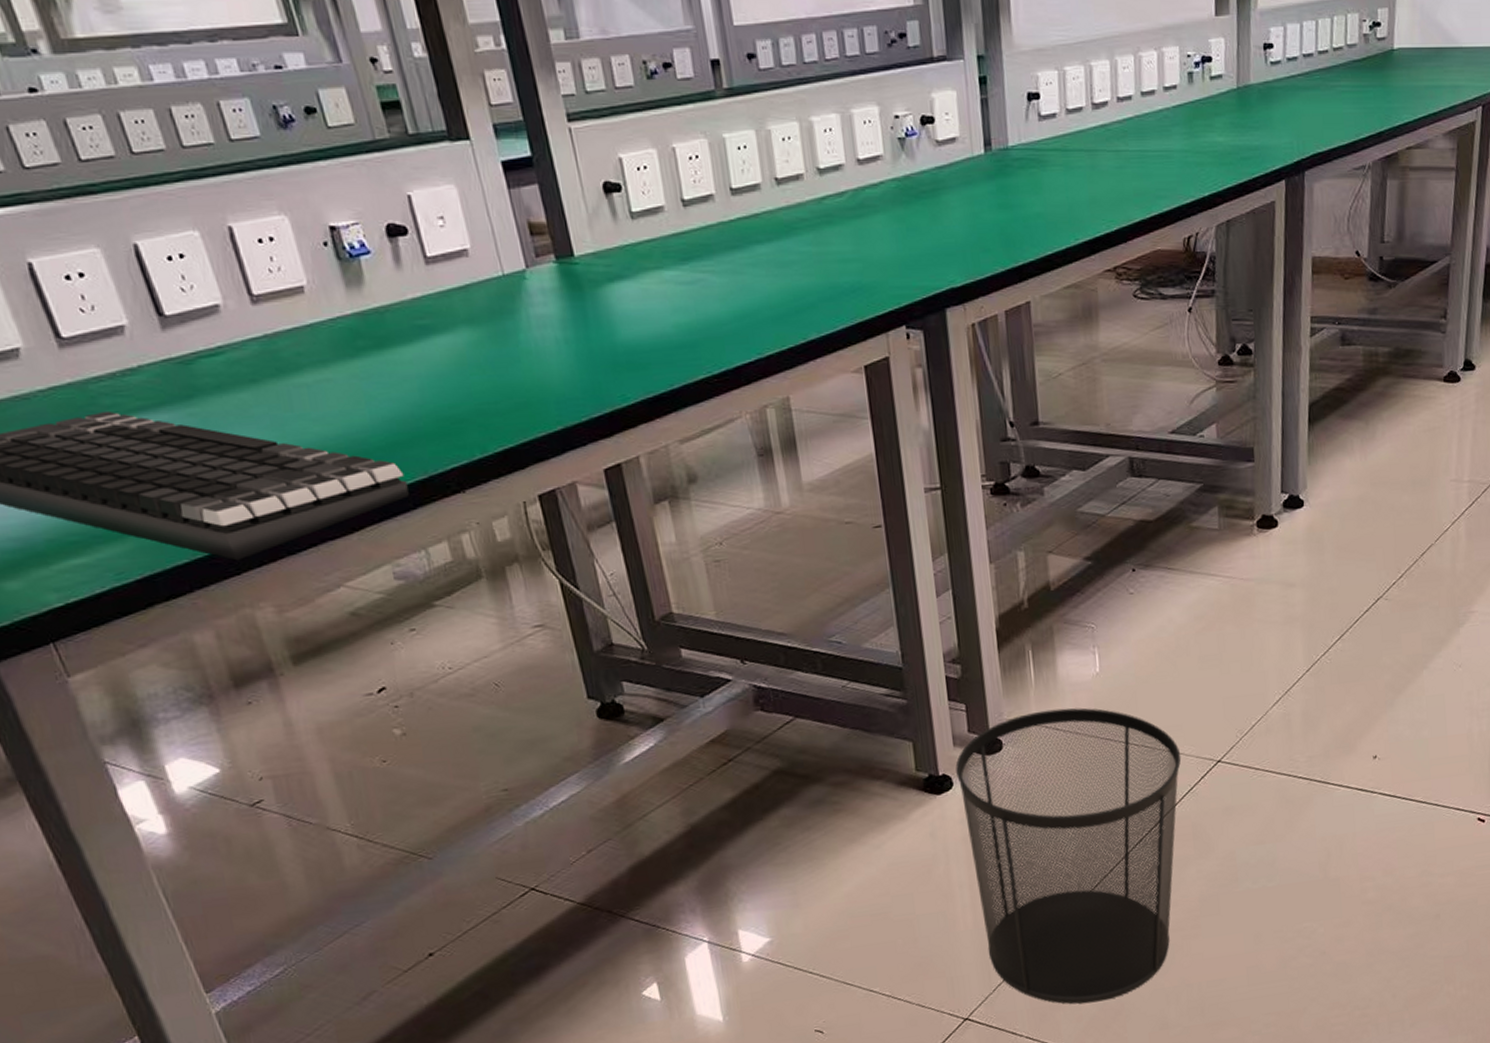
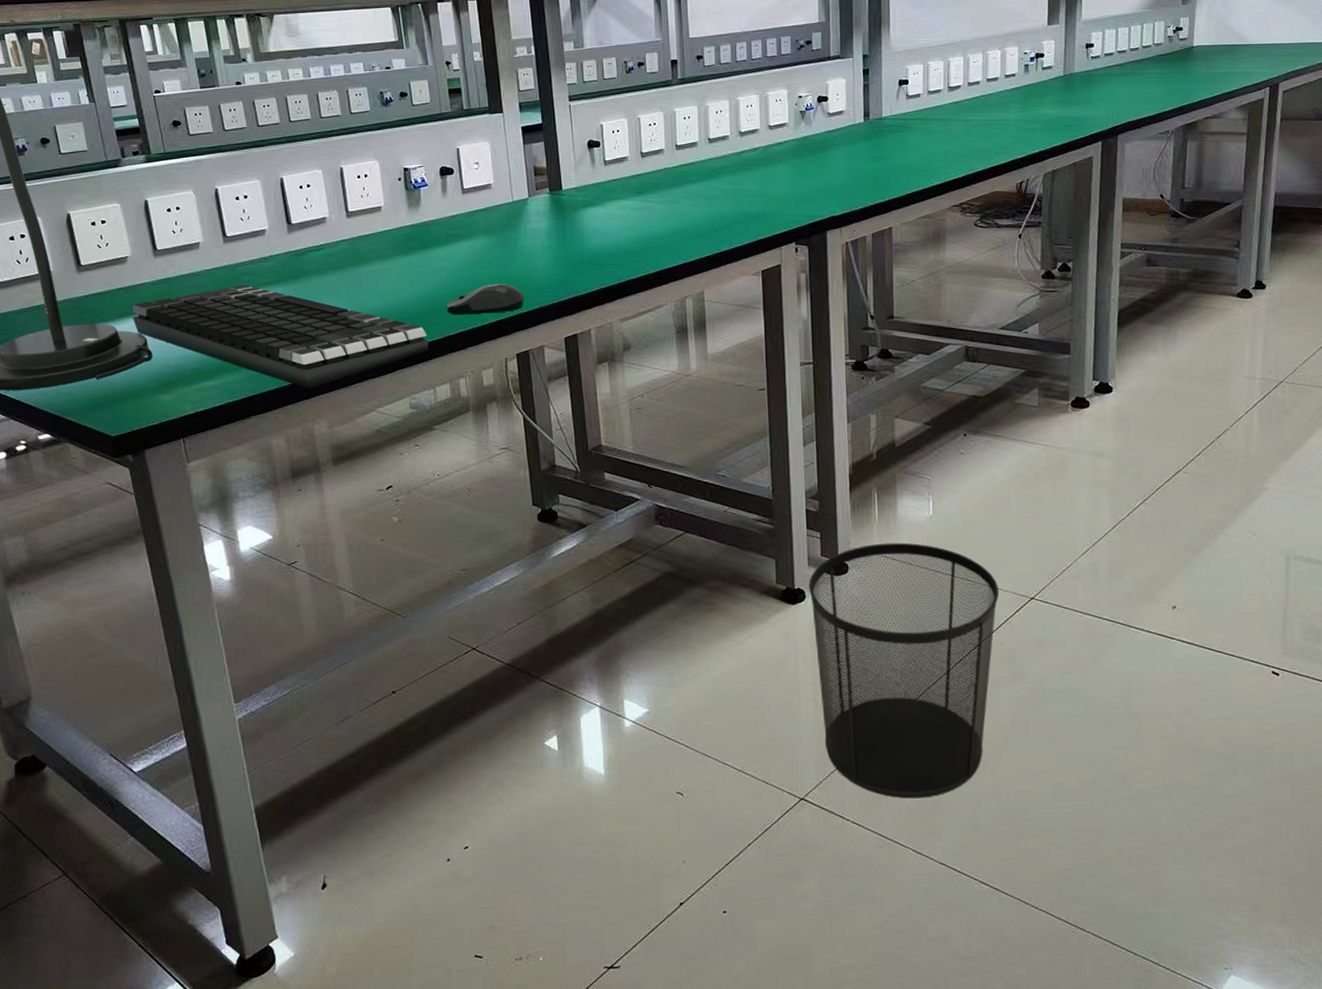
computer mouse: none [426,396,540,443] -> present [446,284,525,314]

